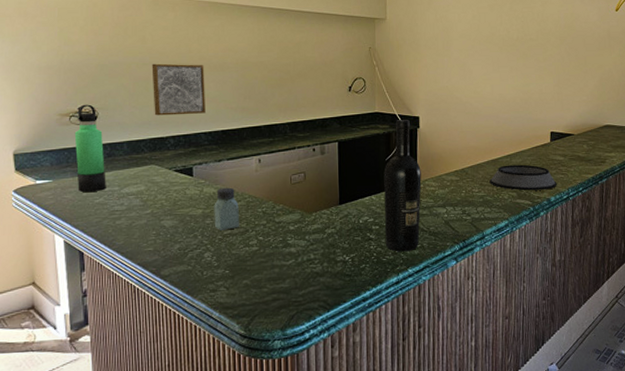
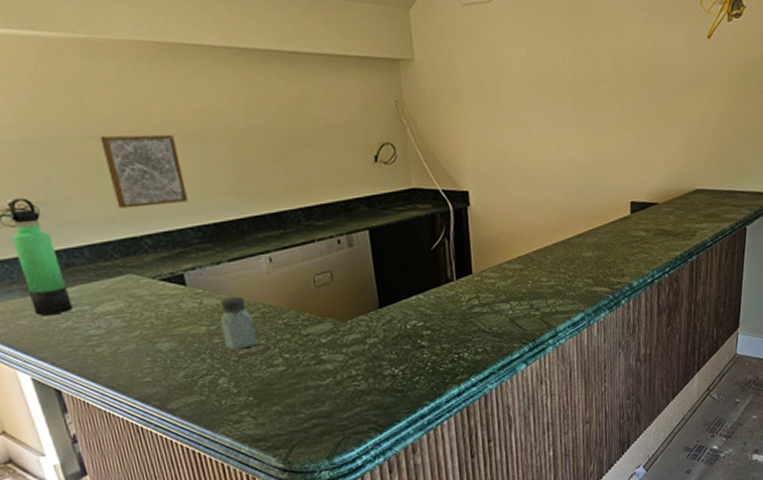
wine bottle: present [384,120,422,252] -> none [430,196,481,359]
bowl: present [489,164,557,191] -> none [560,244,640,276]

